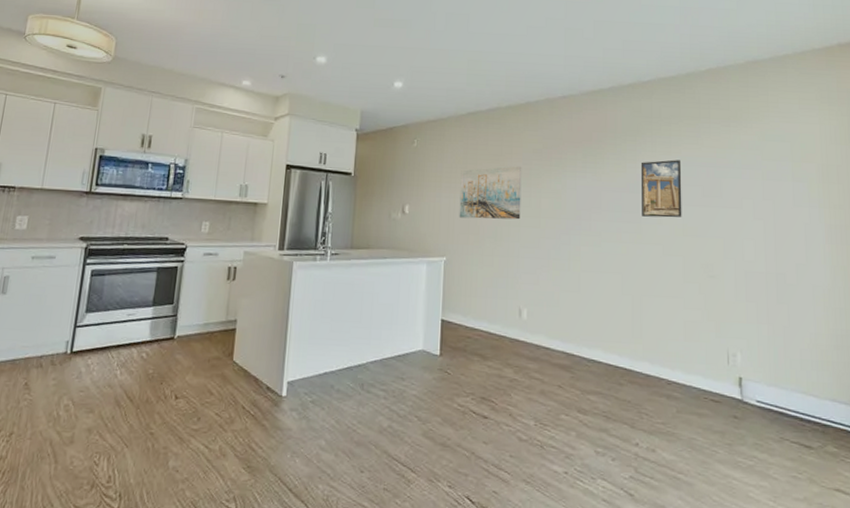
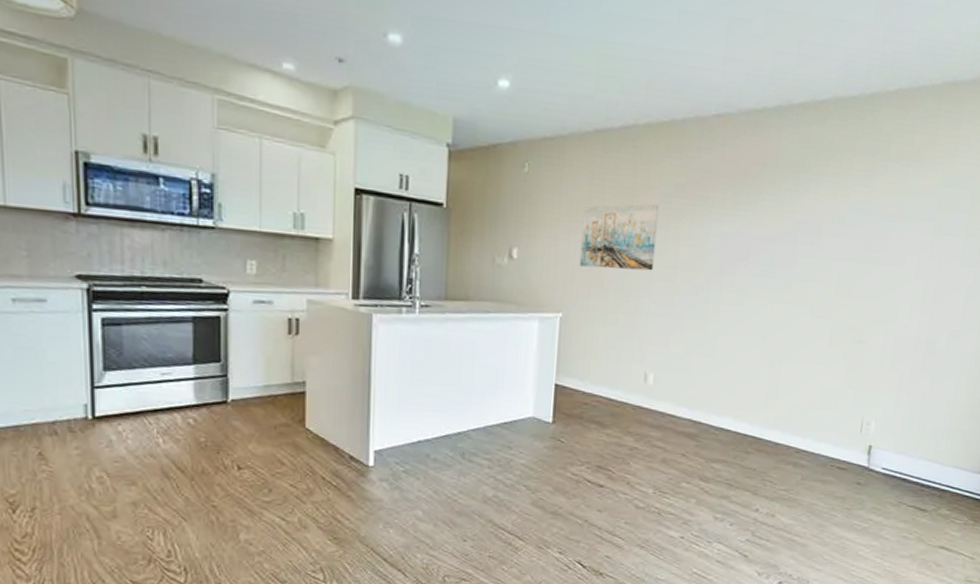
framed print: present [640,159,682,218] -> none [793,204,848,275]

